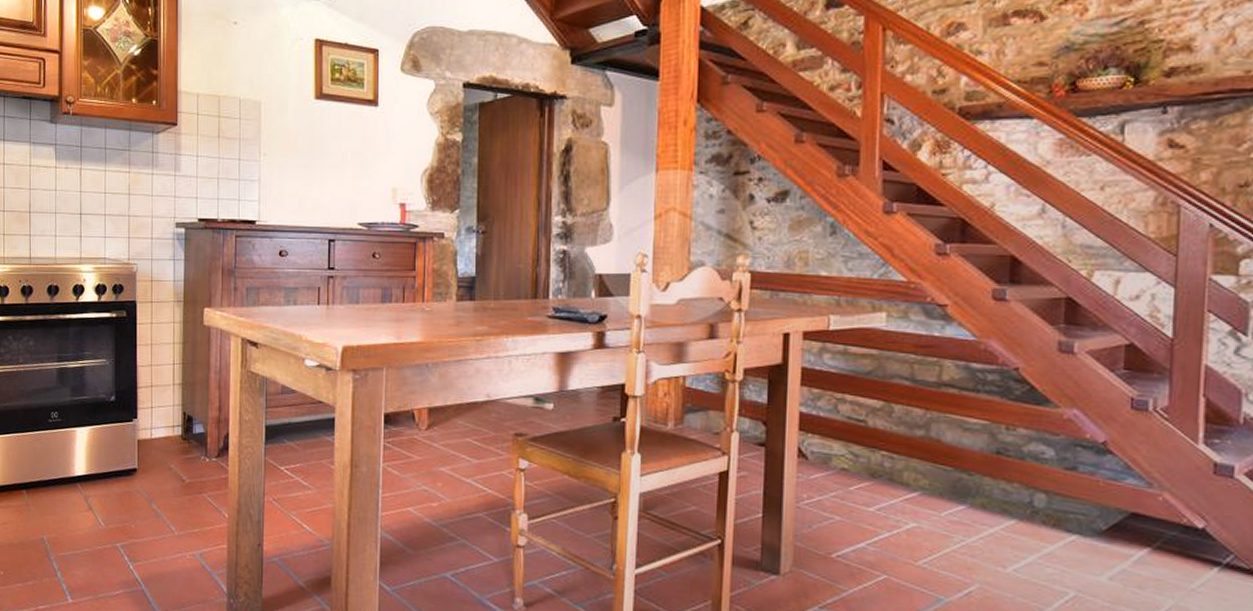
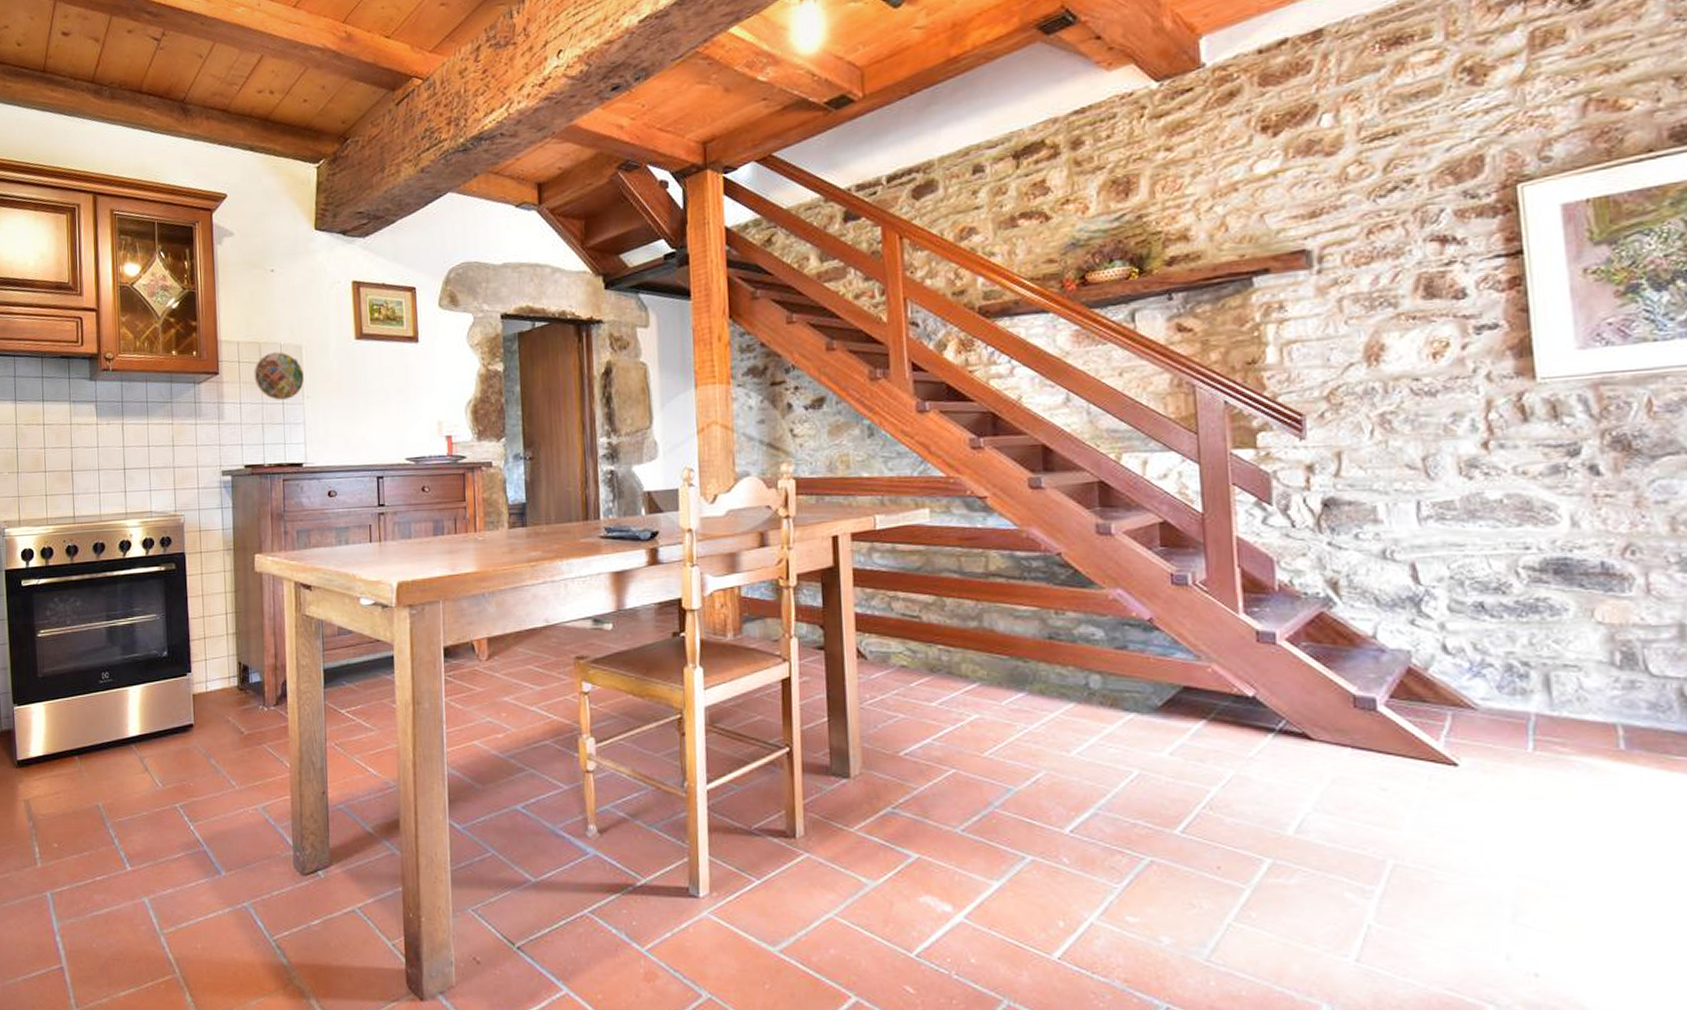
decorative plate: none [212,106,261,157] -> present [254,352,304,401]

